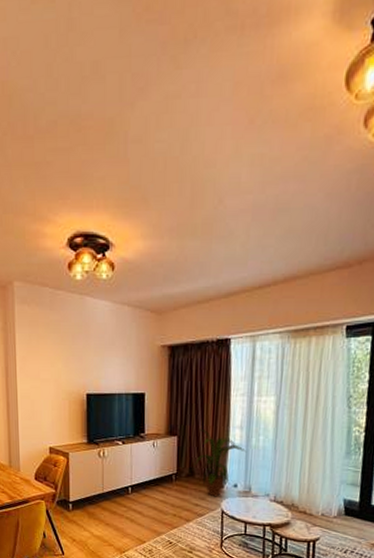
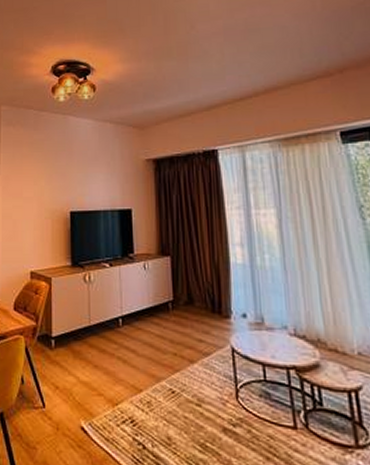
house plant: present [193,428,246,497] -> none [191,247,251,331]

